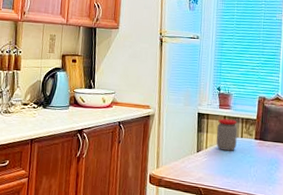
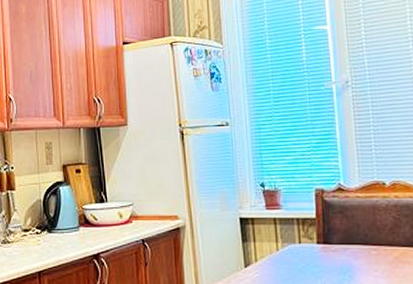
jar: present [216,118,238,151] -> none [266,222,295,262]

